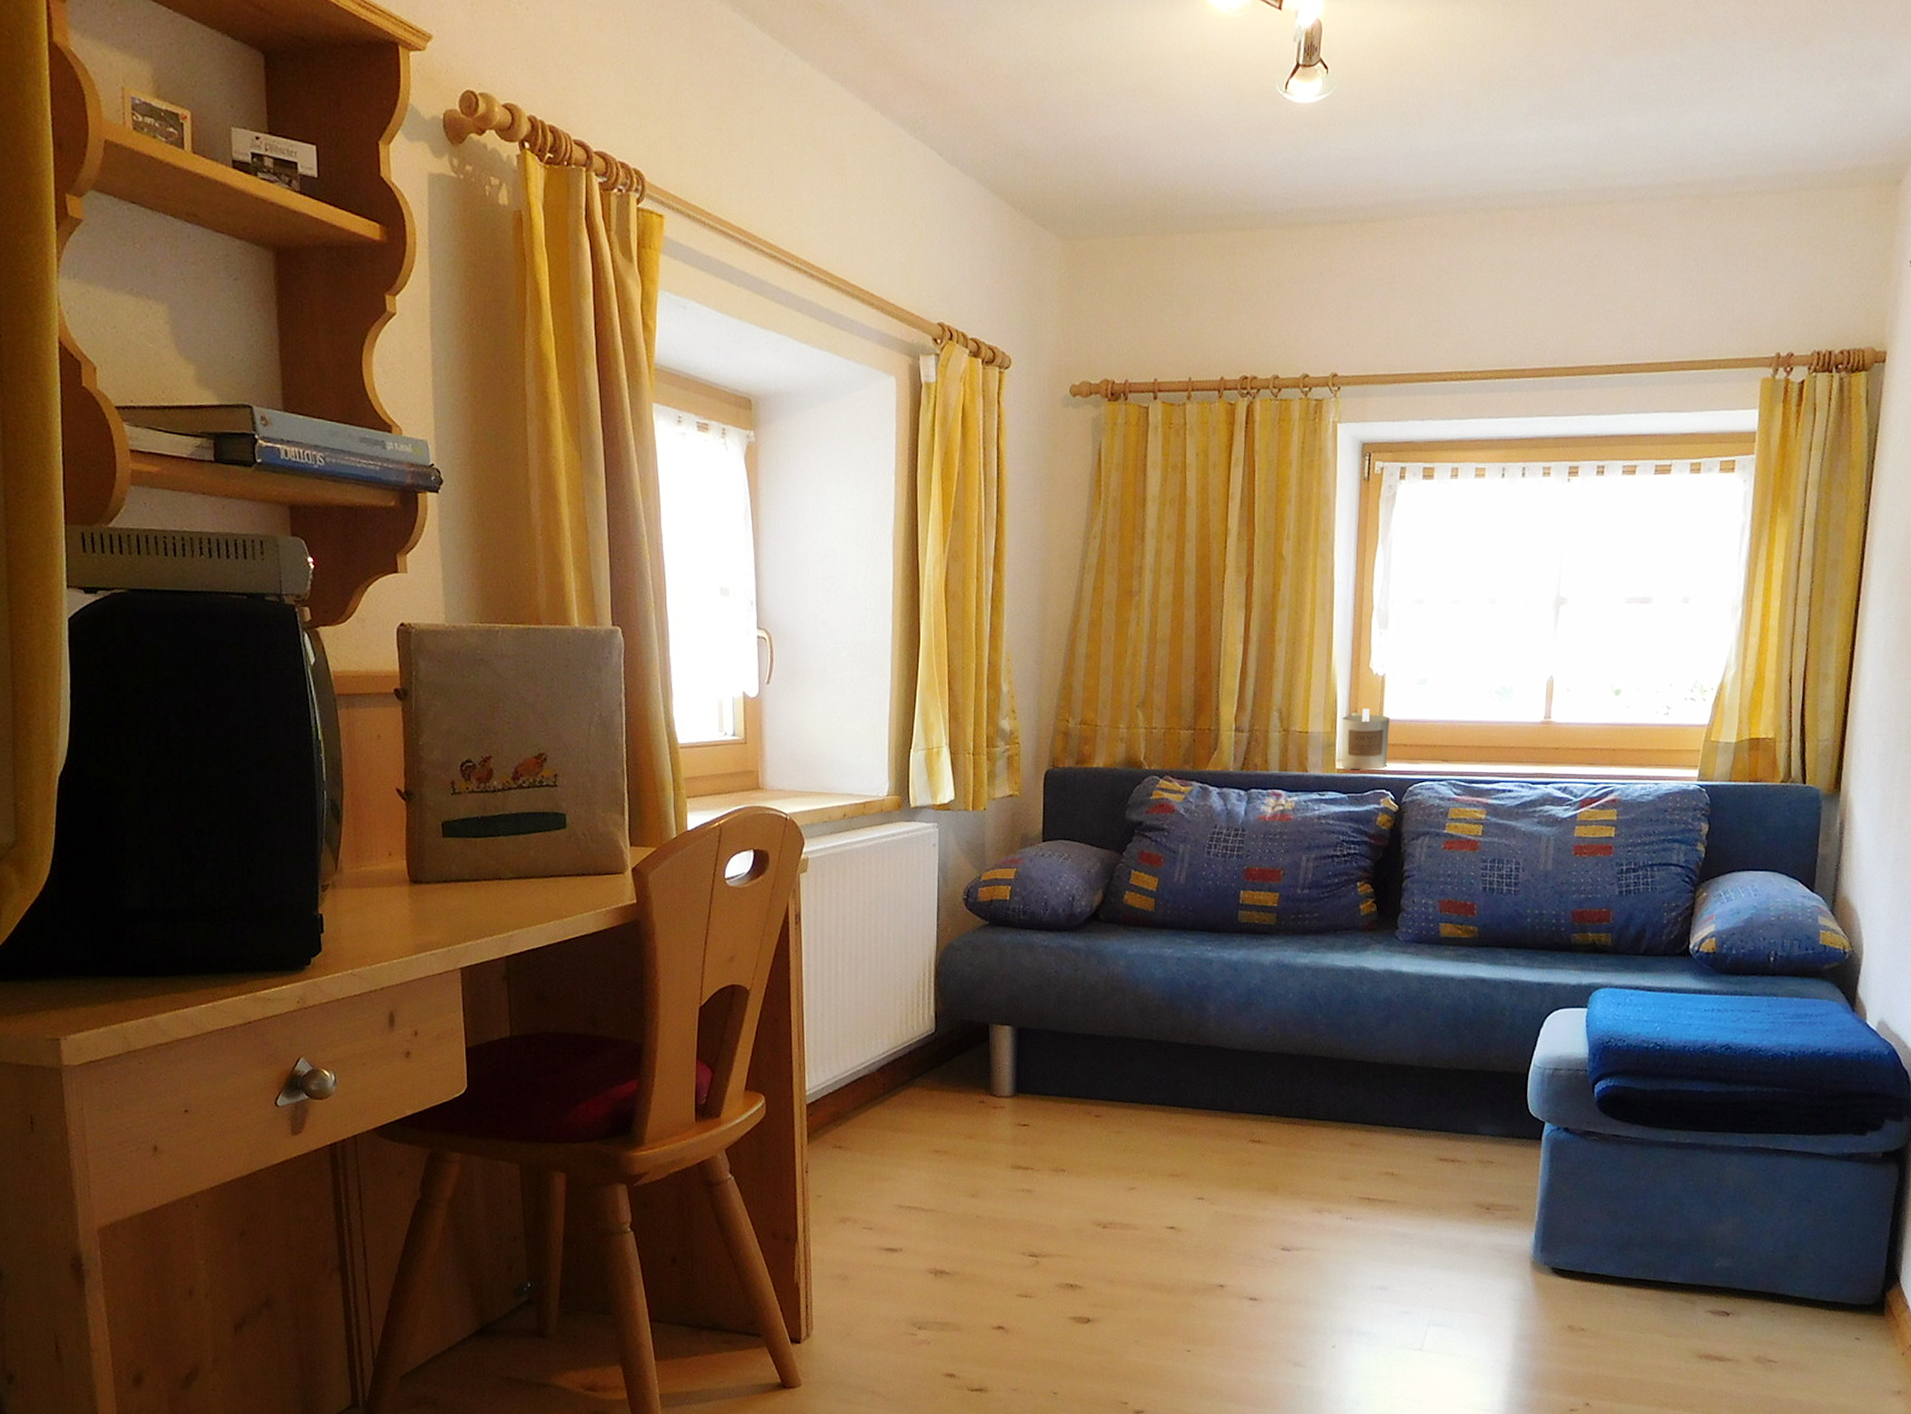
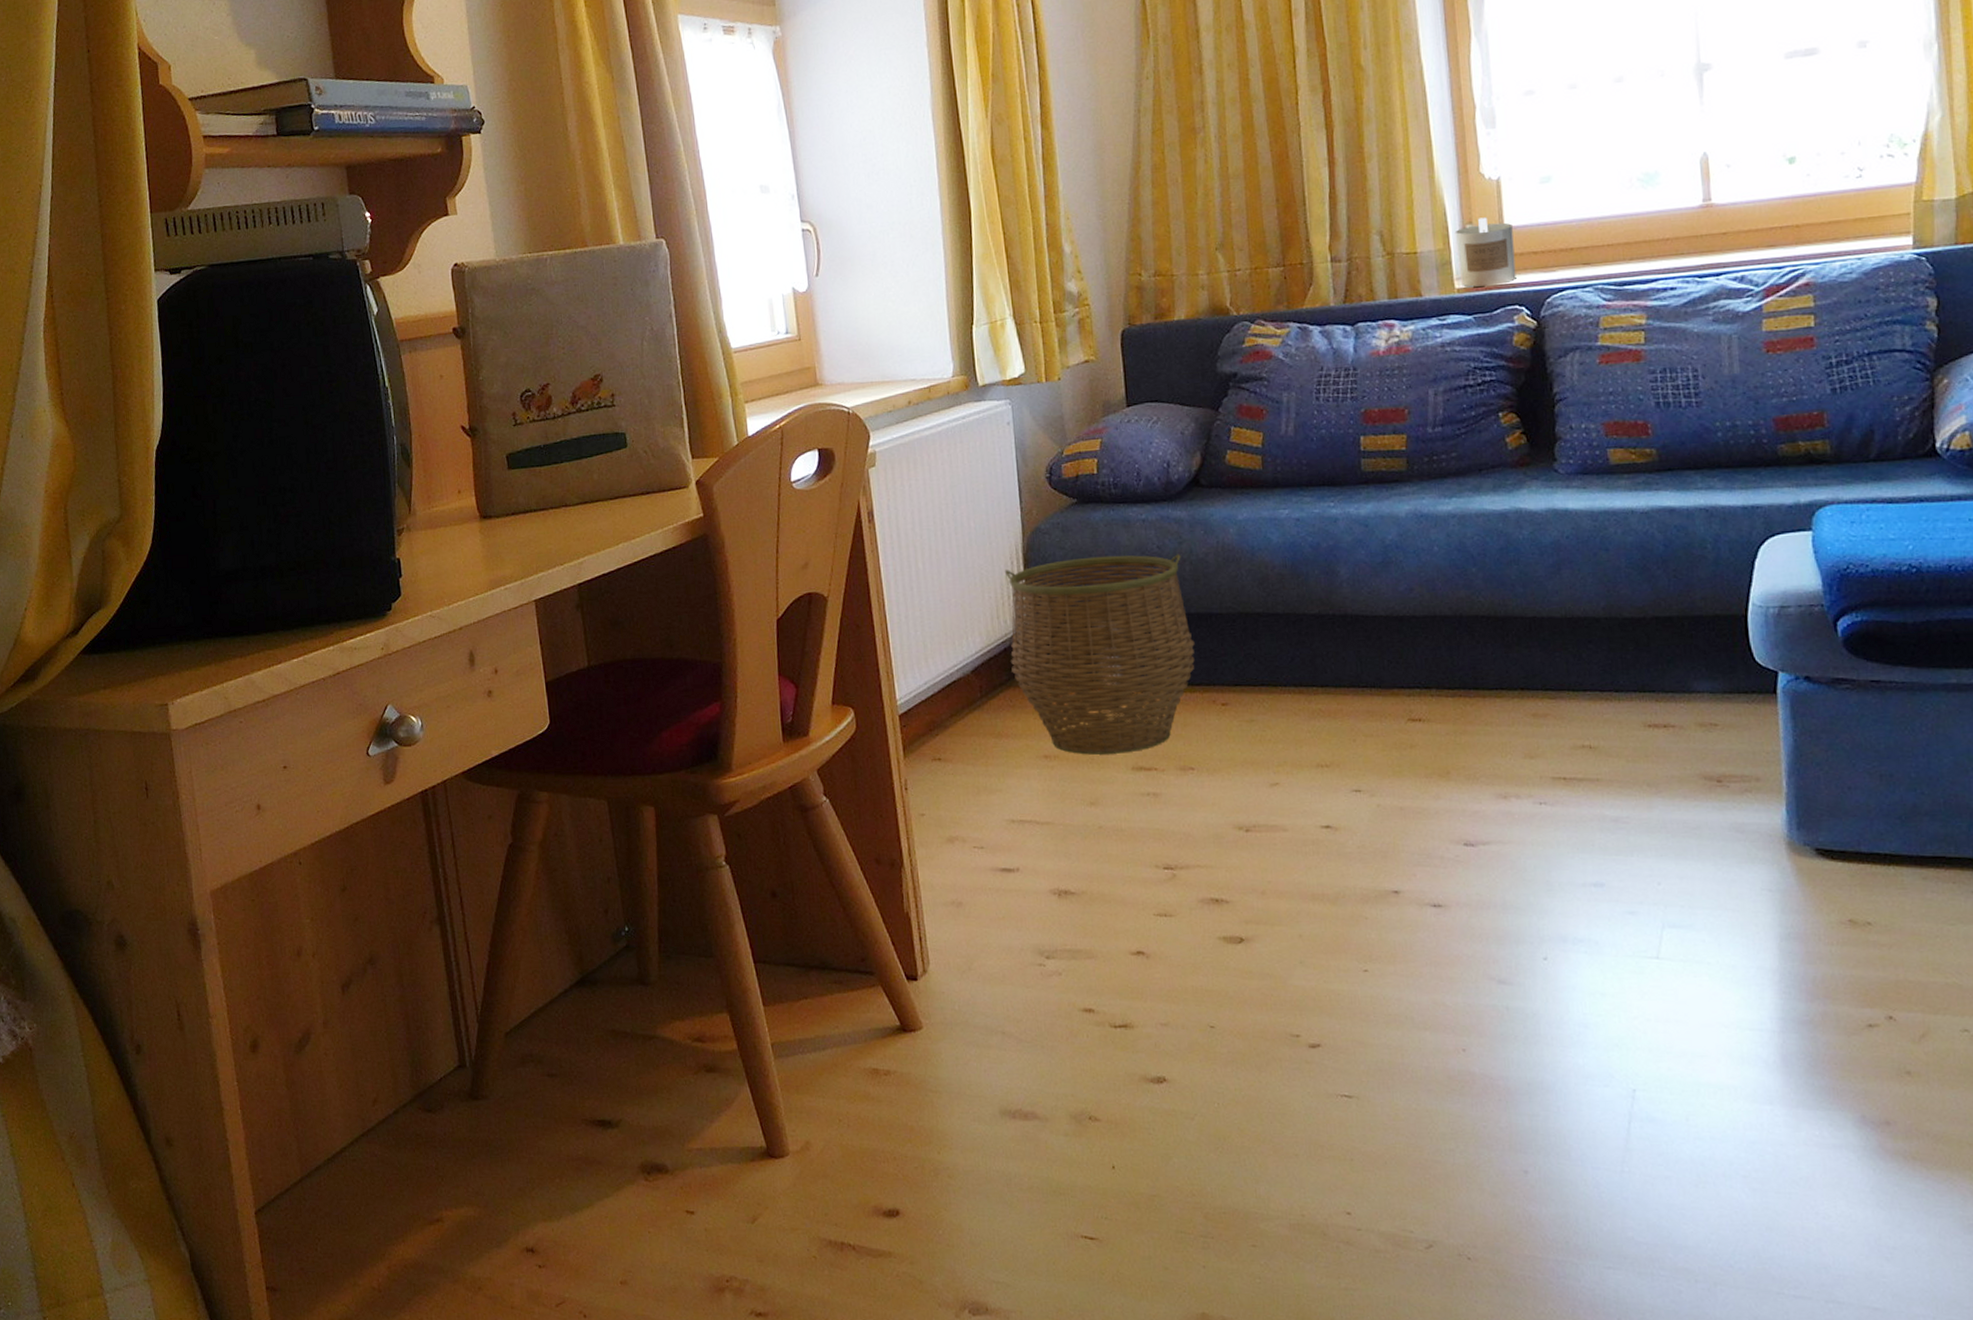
basket: none [914,975,1078,1153] -> present [1005,554,1195,755]

